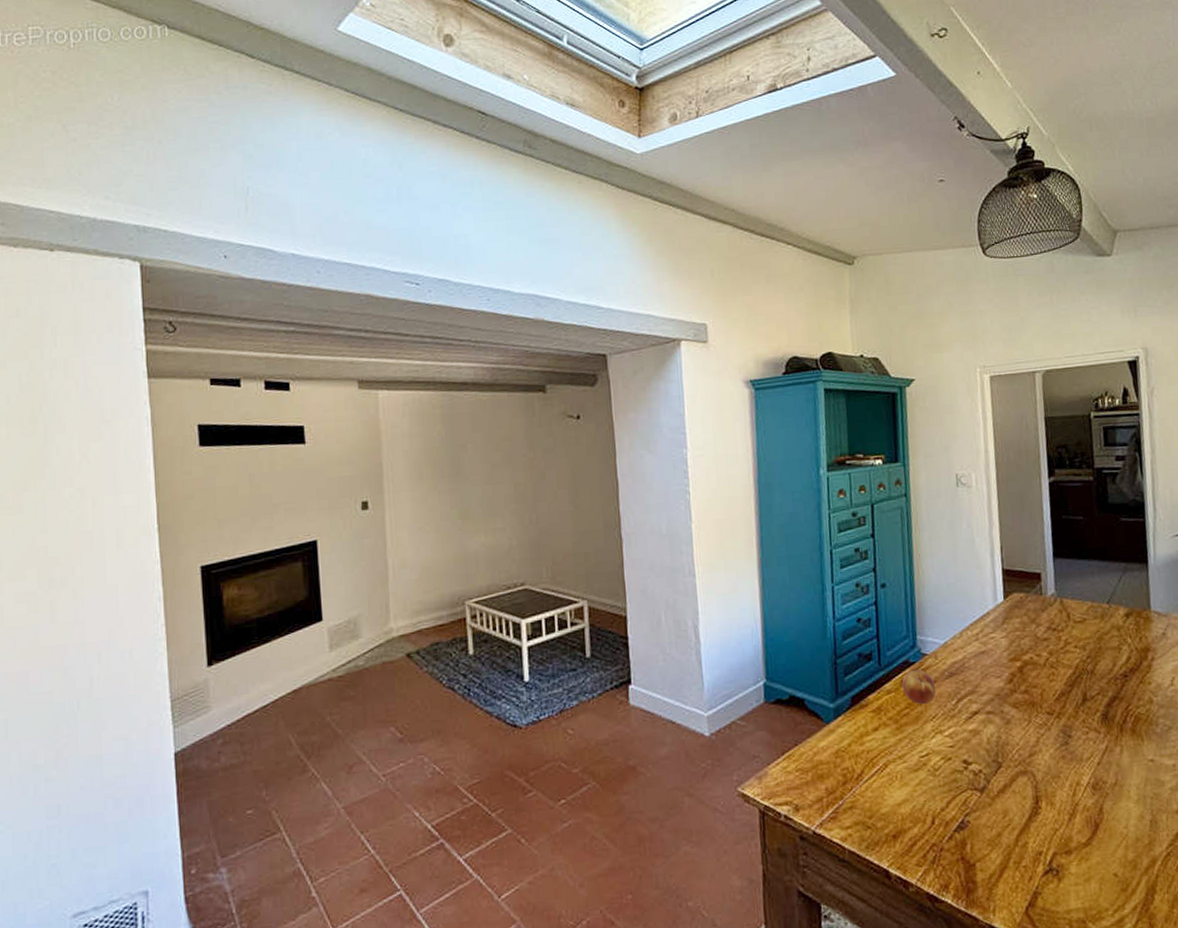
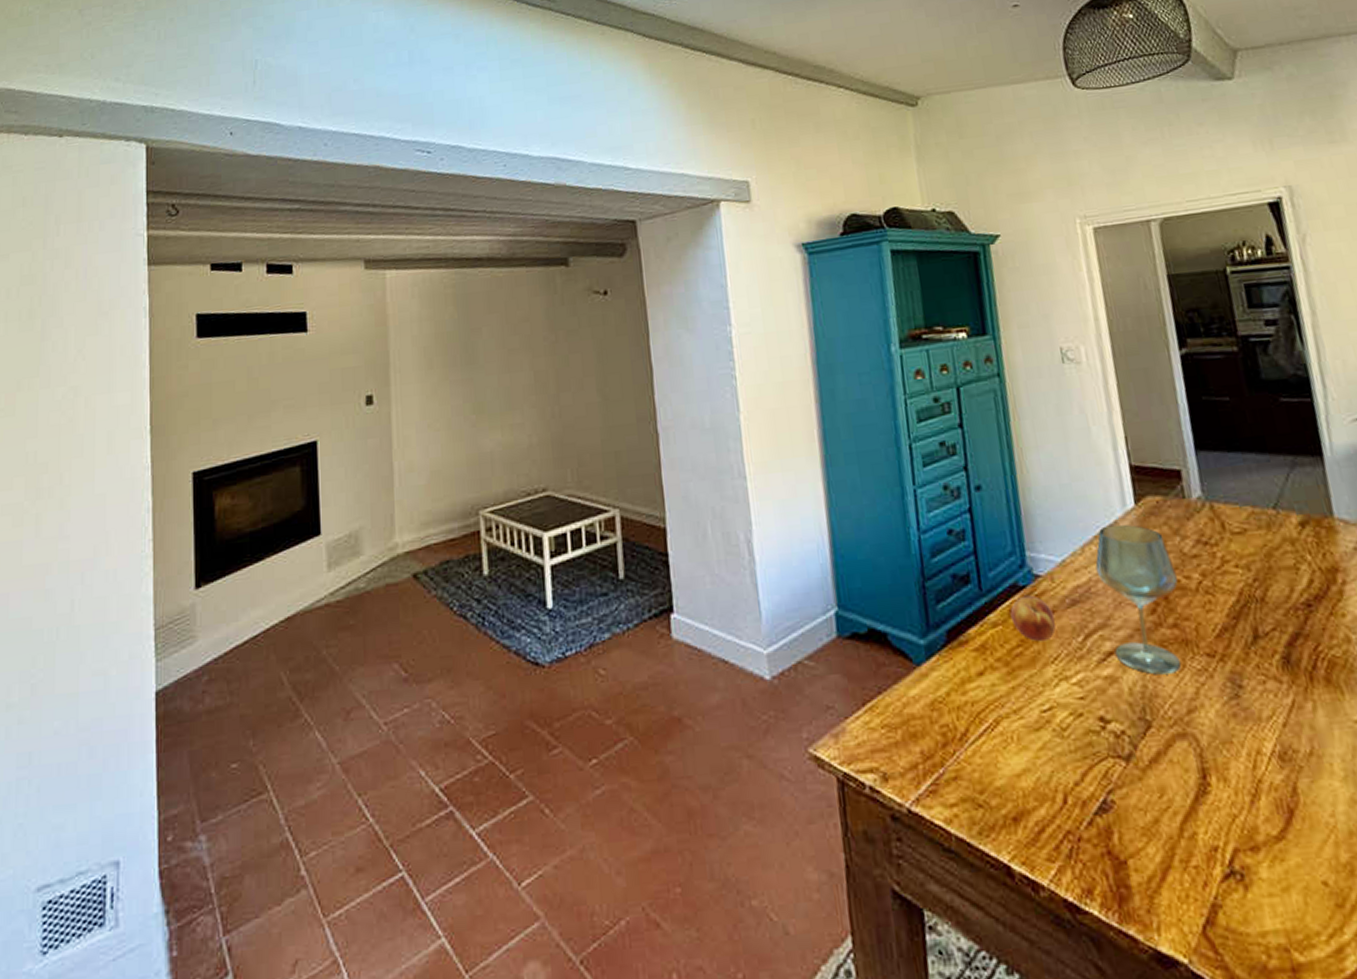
wine glass: none [970,614,1032,729] -> present [1095,524,1182,675]

